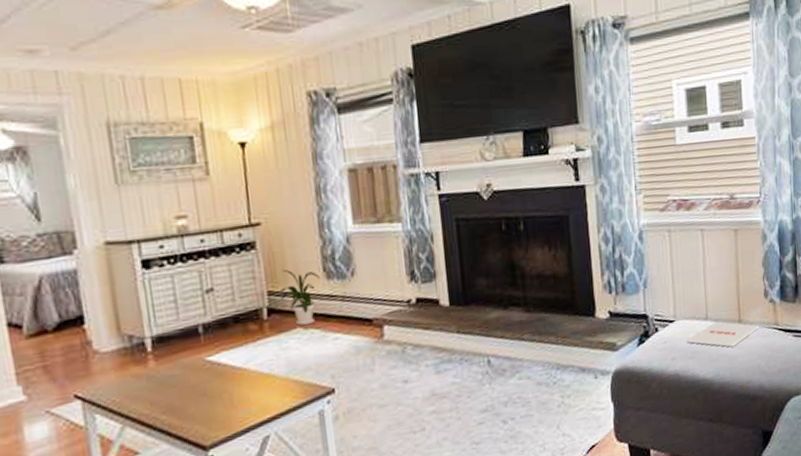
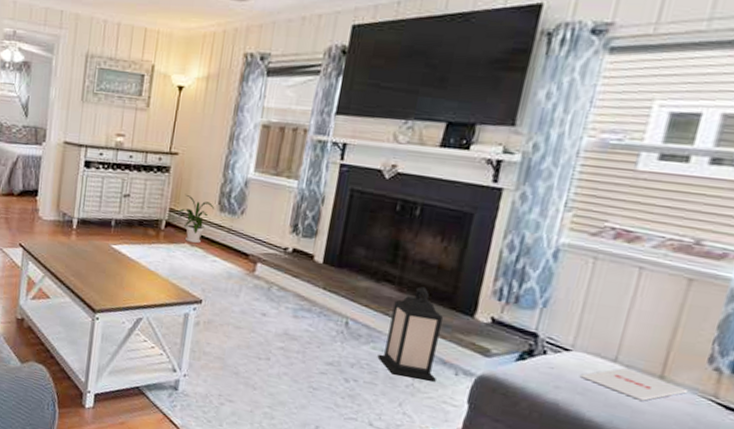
lantern: none [525,300,581,399] -> present [377,287,443,382]

